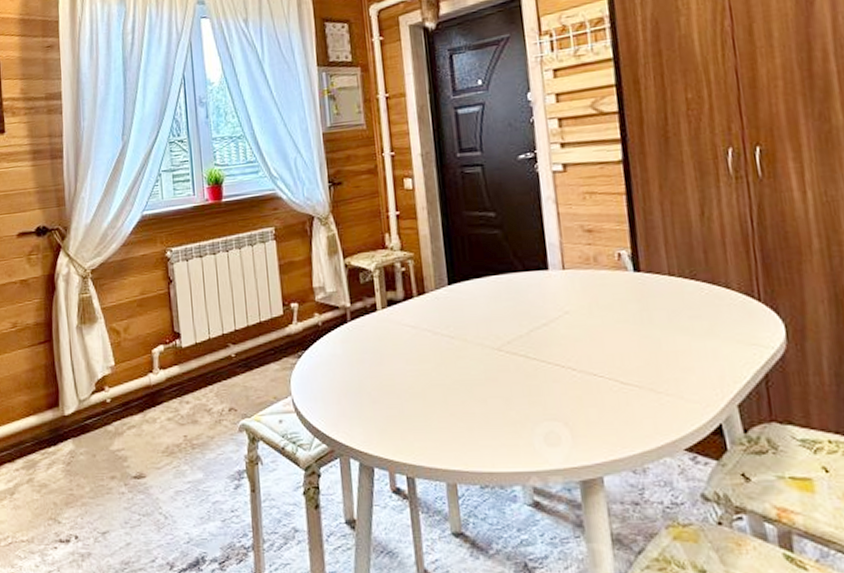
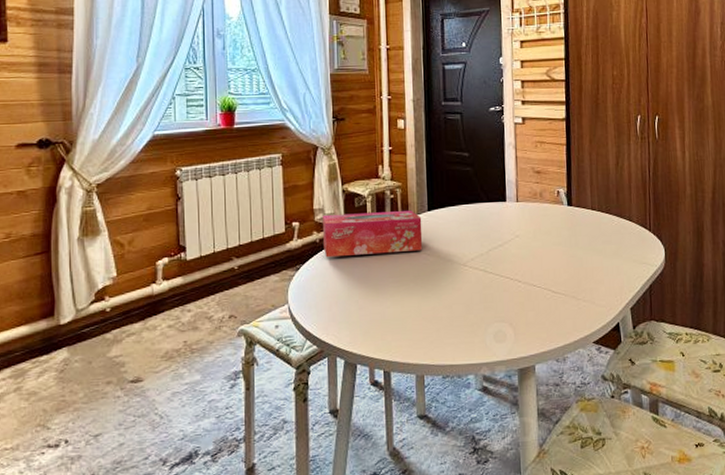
tissue box: none [324,285,444,343] -> present [323,211,423,258]

